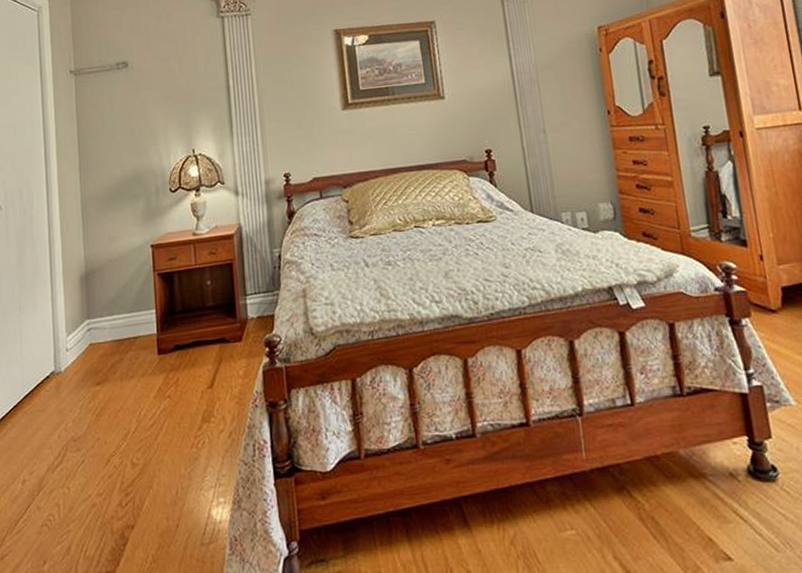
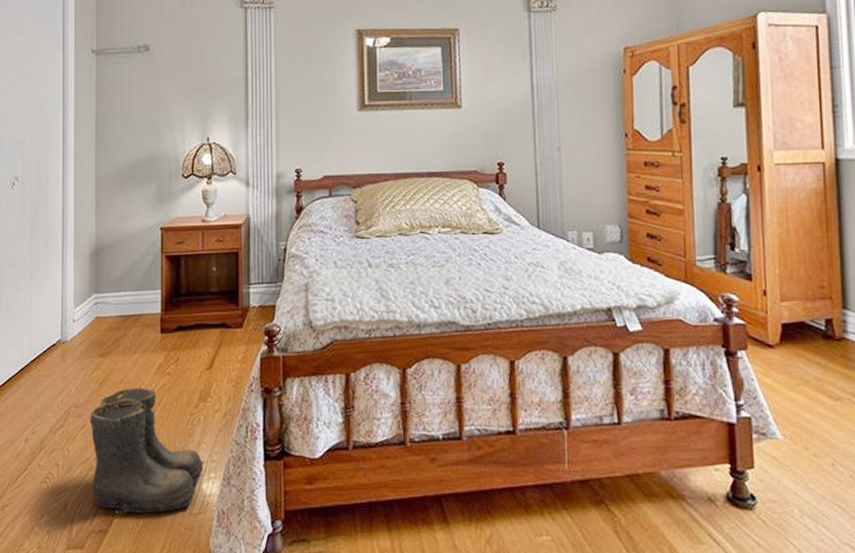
boots: none [89,414,212,551] -> present [89,387,204,514]

